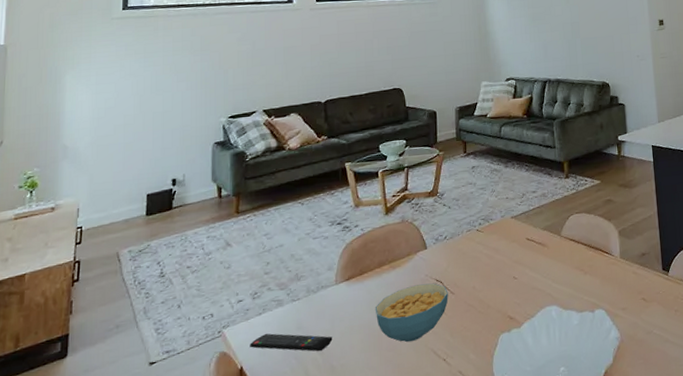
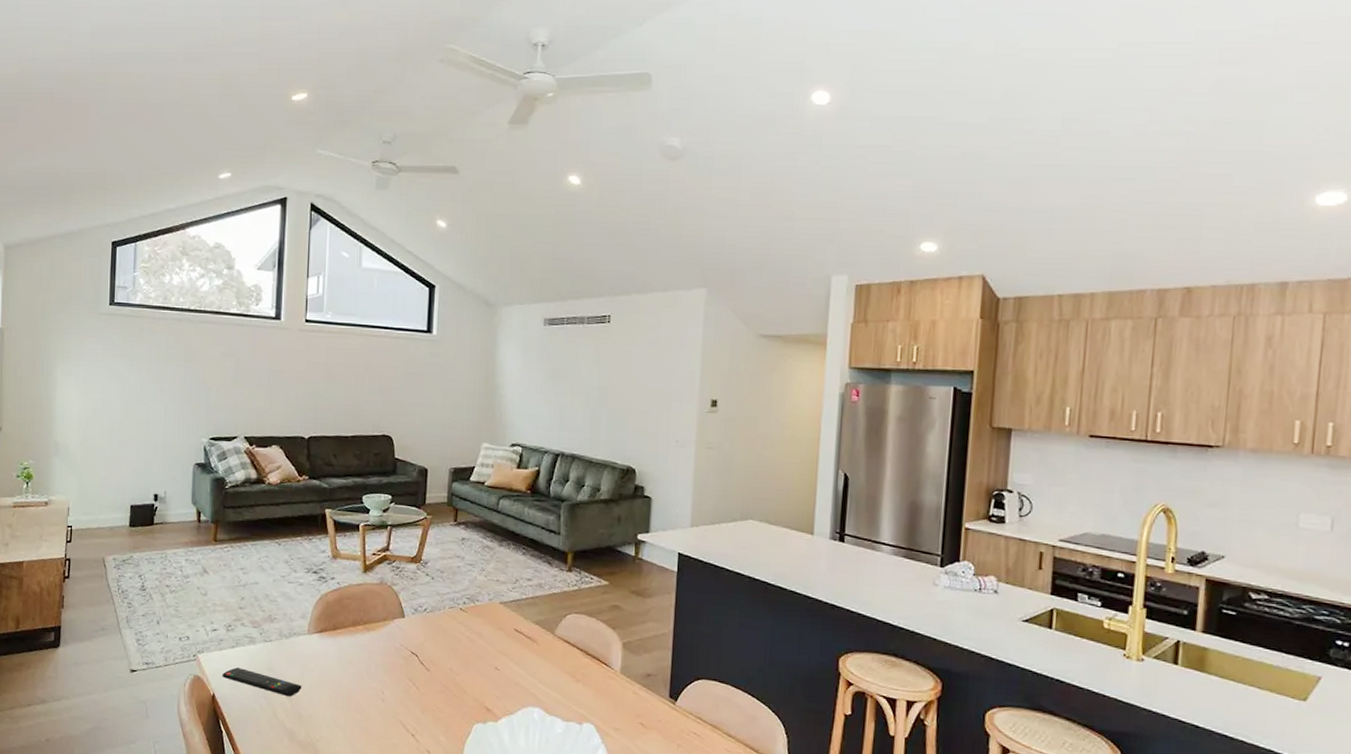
cereal bowl: present [374,283,448,343] -> none [345,652,423,710]

